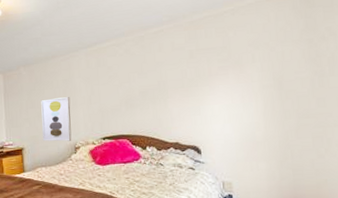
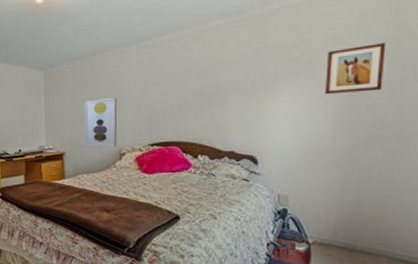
wall art: none [252,44,304,90] -> present [325,43,386,95]

